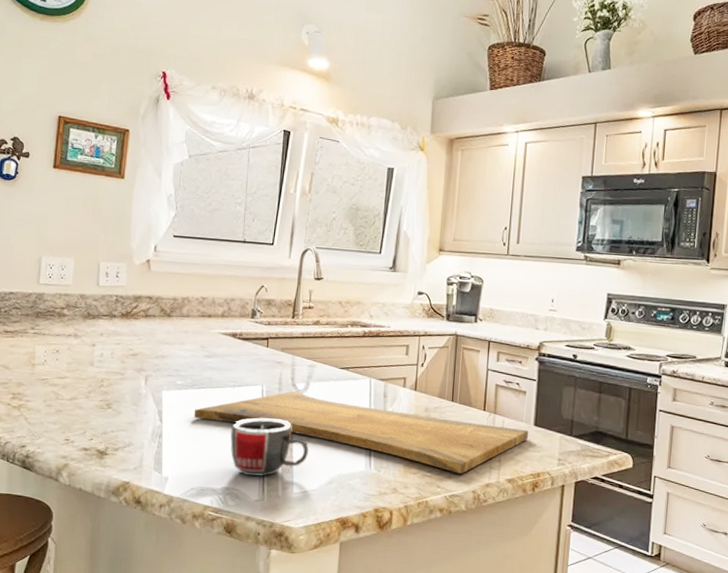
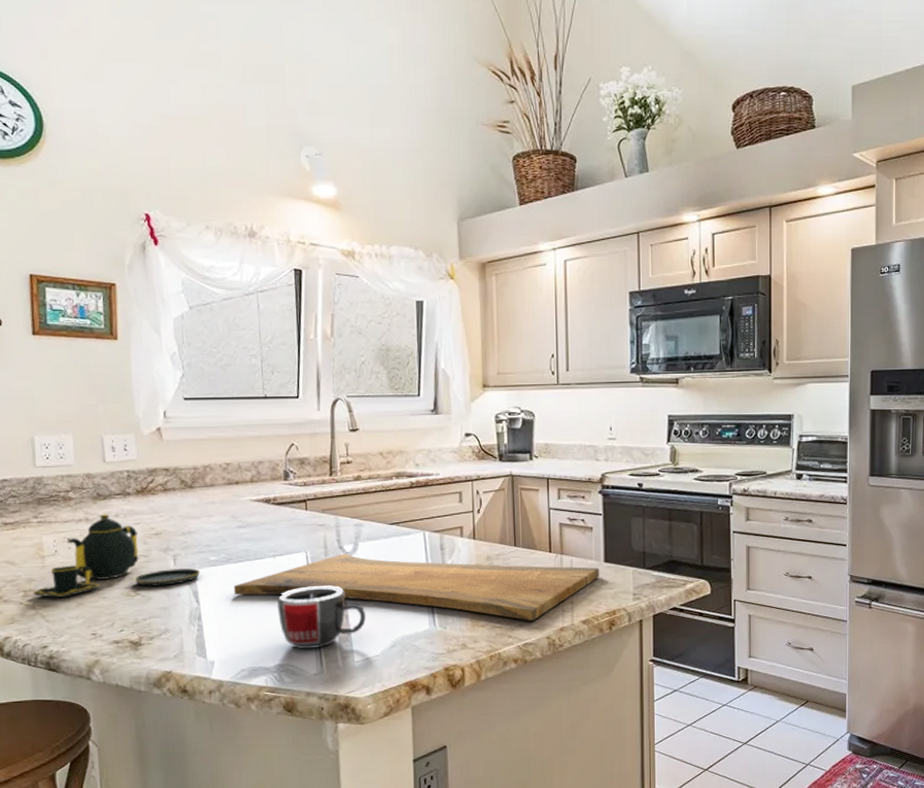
teapot: none [19,332,167,404] -> present [31,514,201,598]

